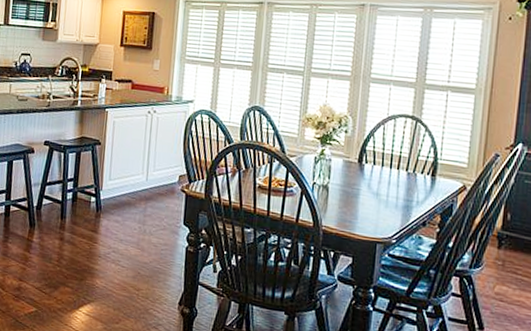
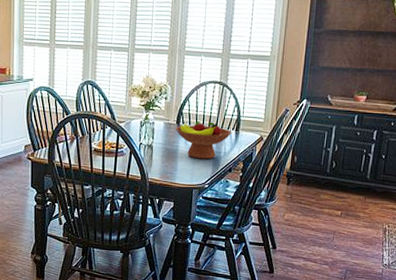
fruit bowl: none [356,161,427,209] -> present [175,121,232,159]

